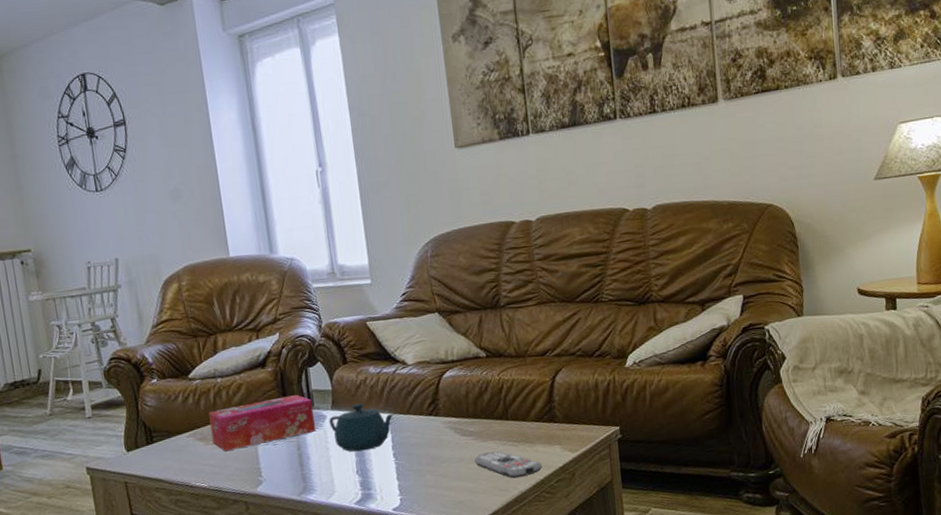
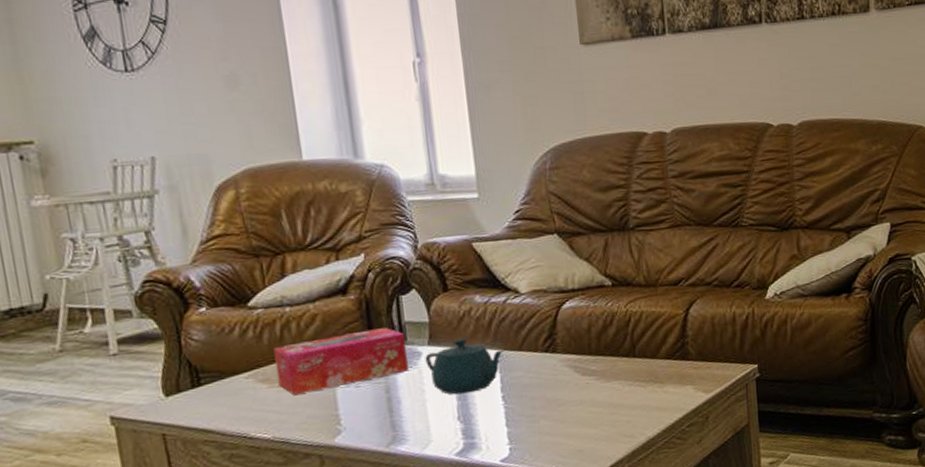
remote control: present [474,450,542,479] -> none [596,392,673,423]

